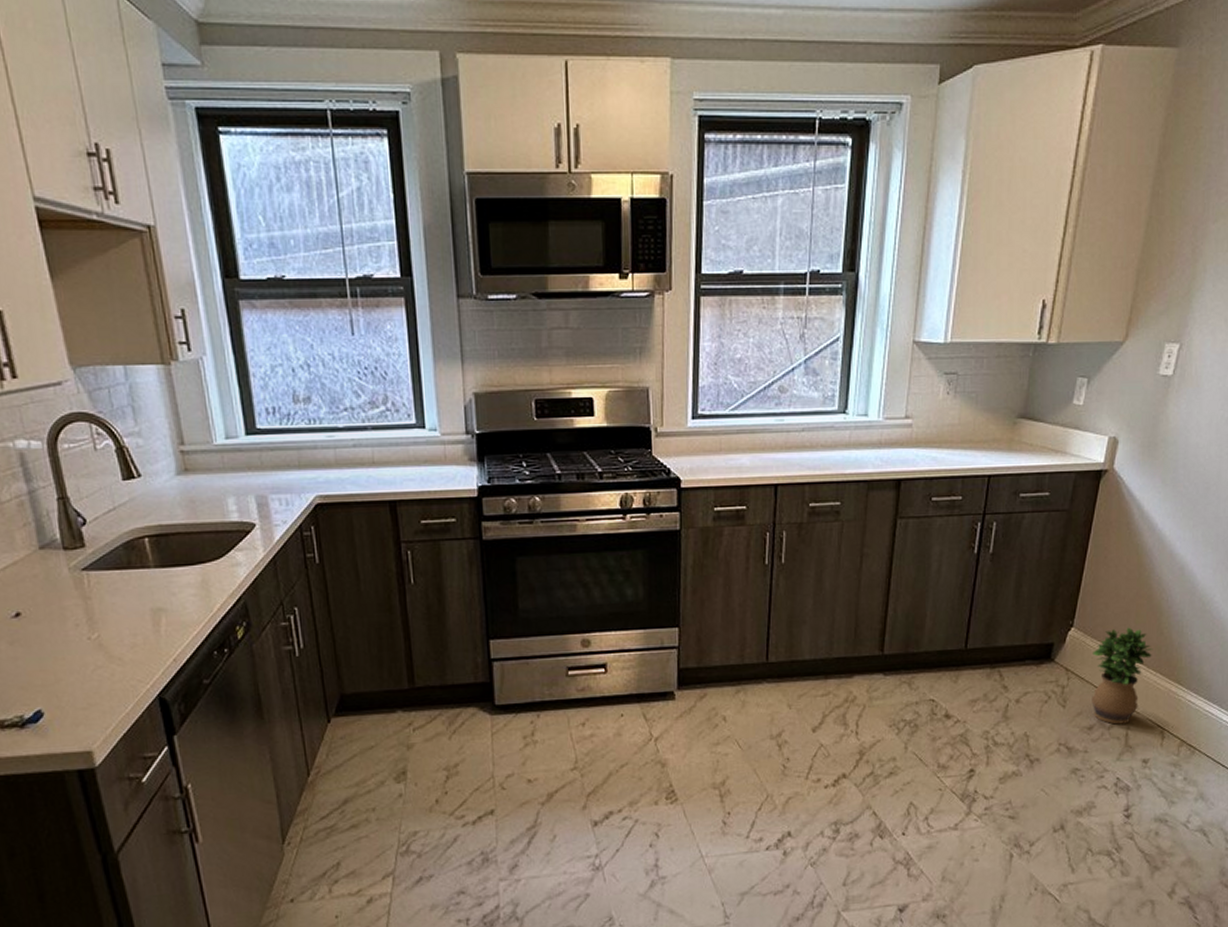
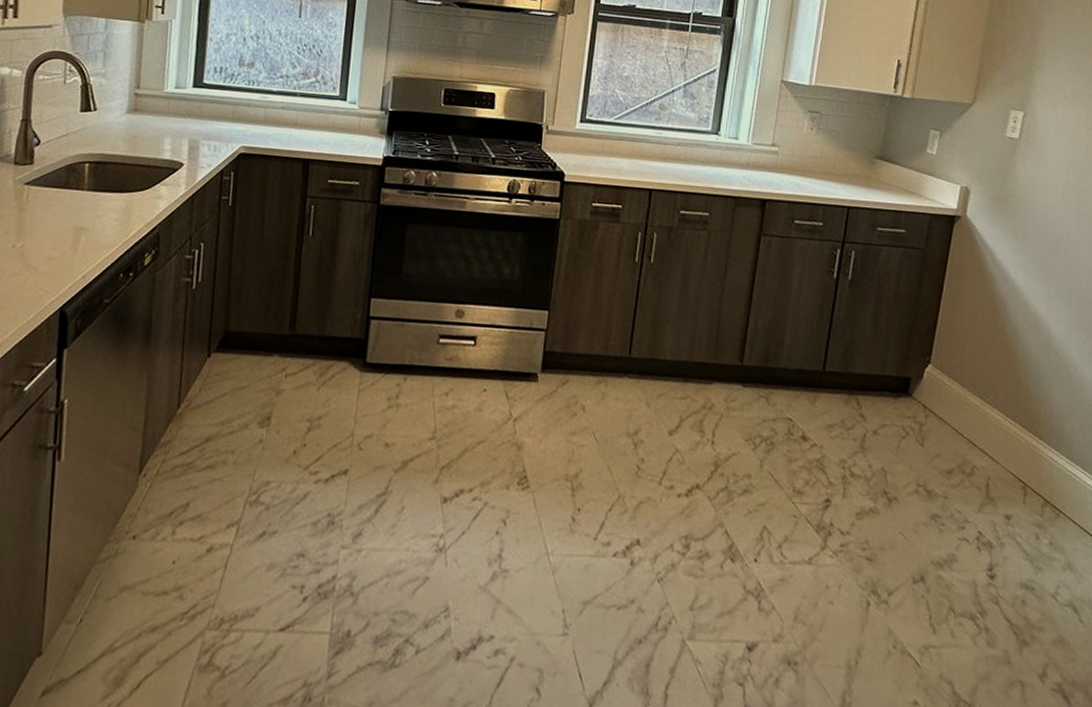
potted plant: present [1091,627,1153,725] -> none [950,372,1012,473]

